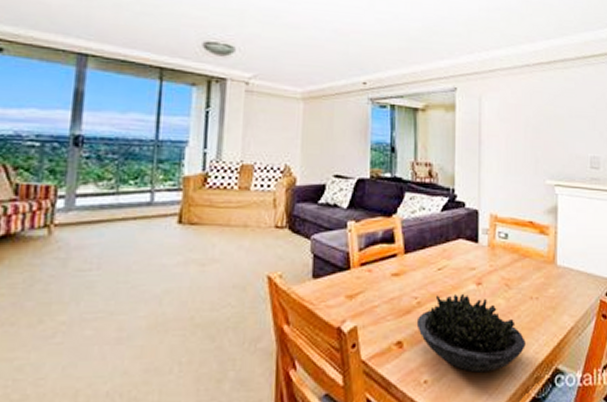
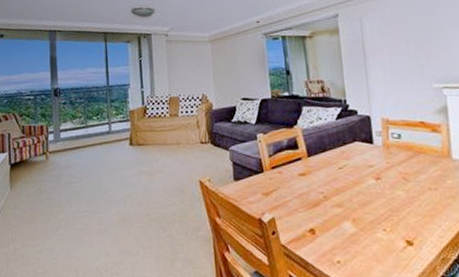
succulent plant: present [416,293,526,373] -> none [324,187,429,254]

